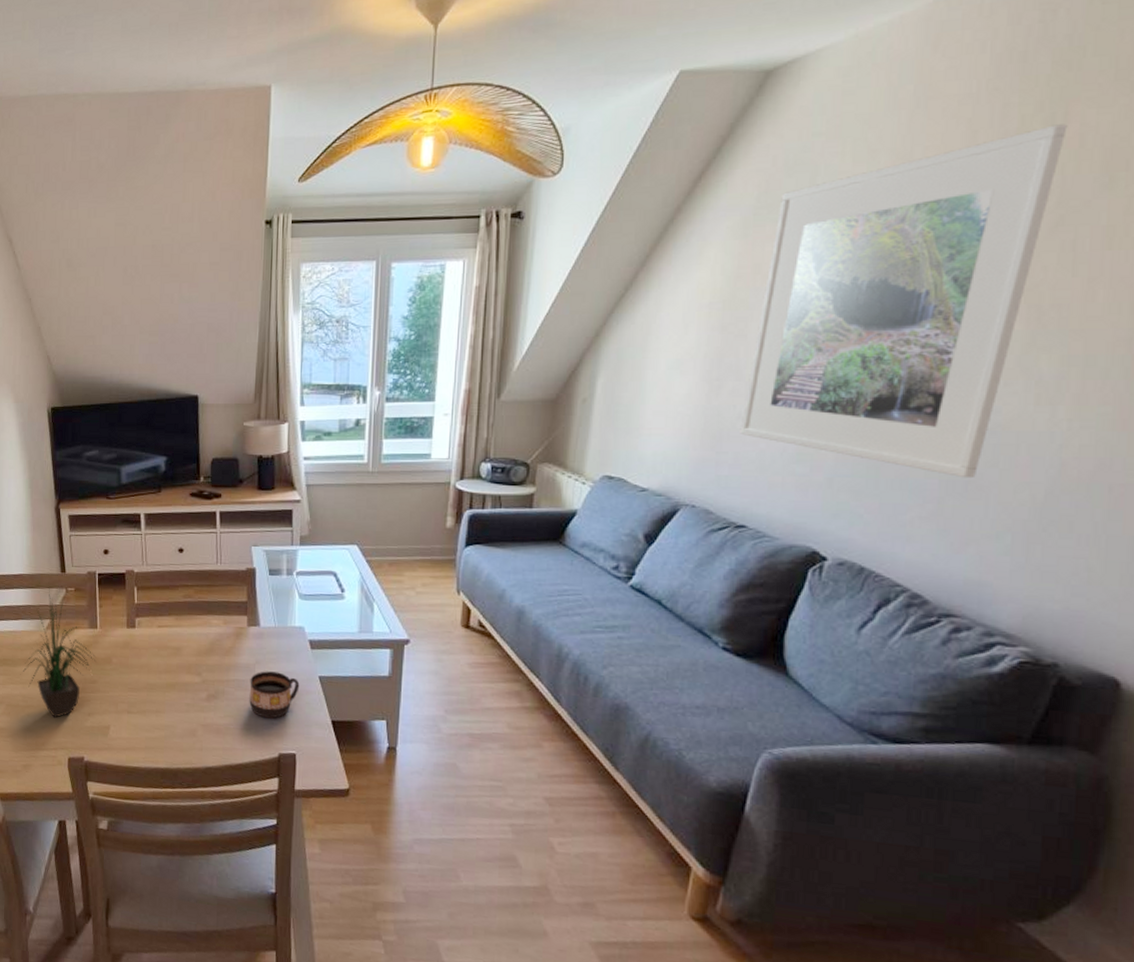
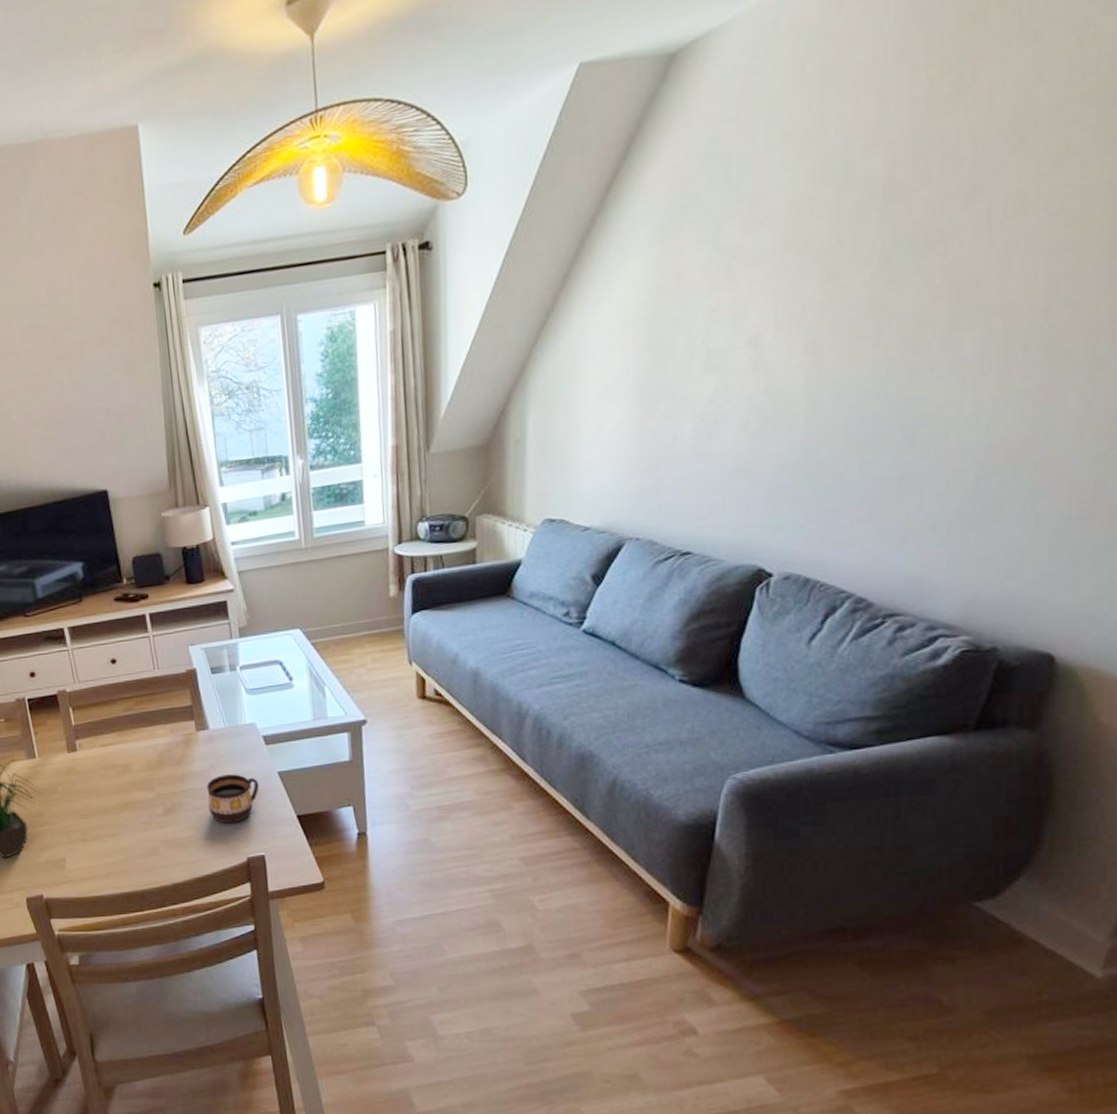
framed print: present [740,124,1068,479] -> none [676,83,975,474]

